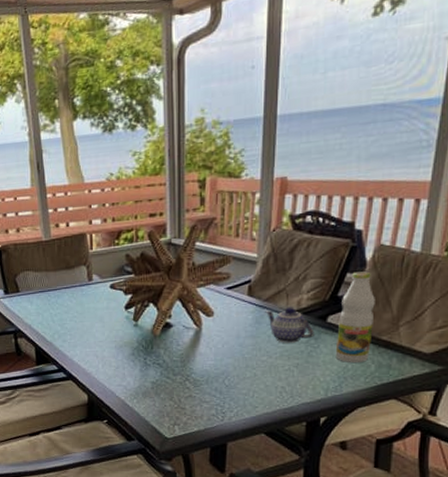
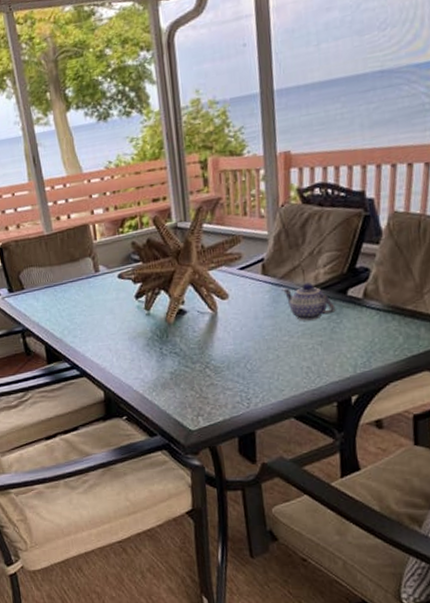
bottle: present [335,271,375,364] -> none [359,240,397,337]

